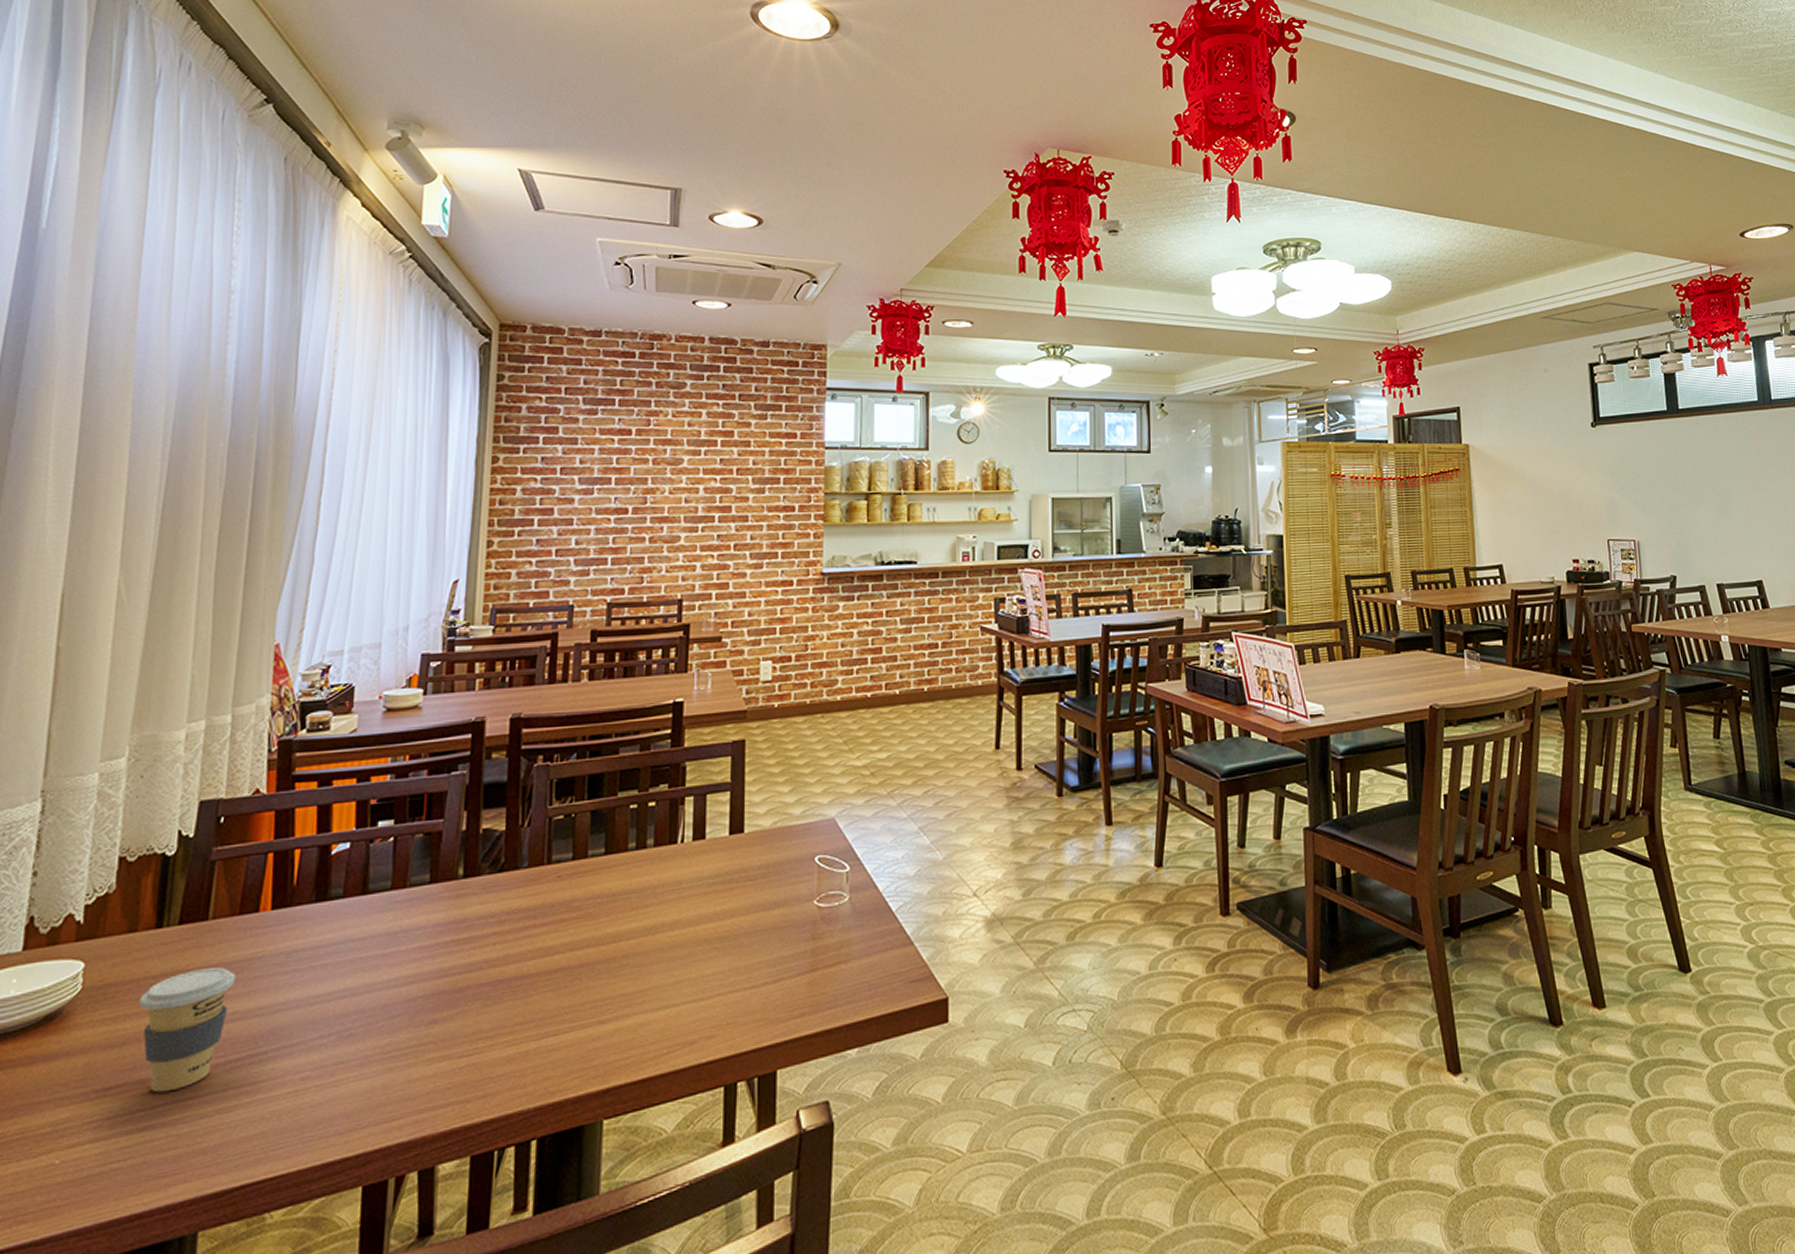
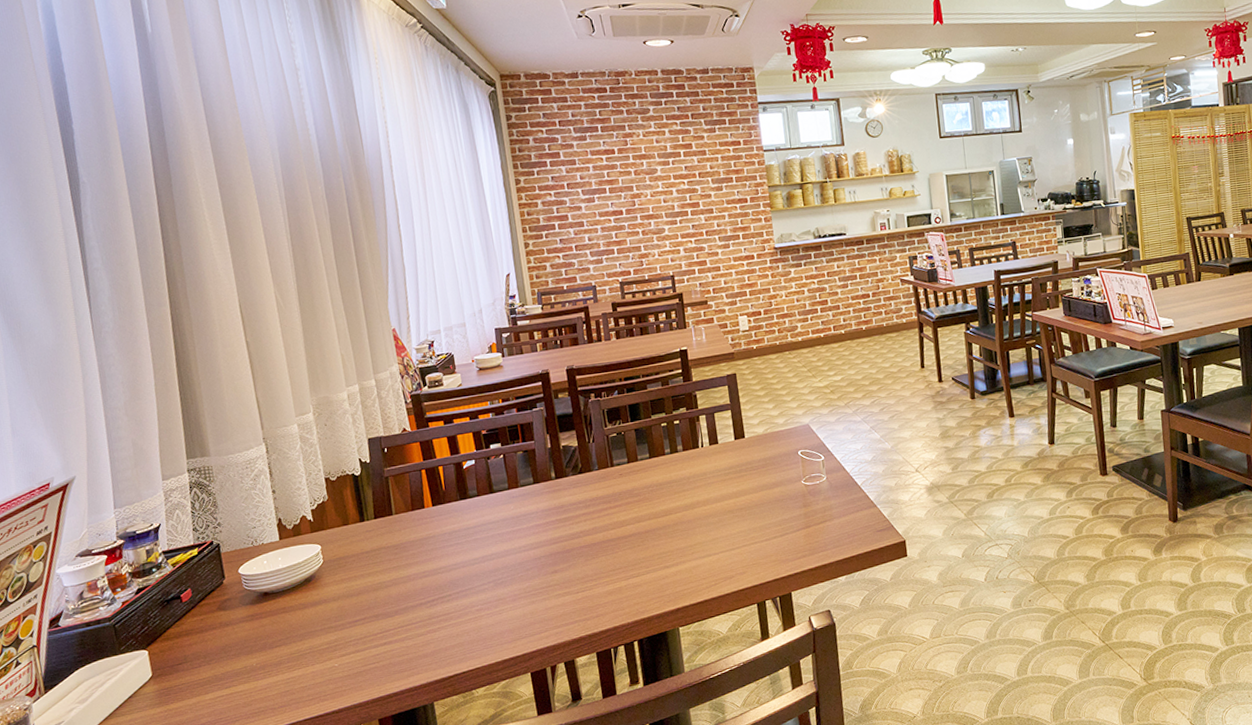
coffee cup: present [139,967,236,1093] -> none [361,544,420,622]

